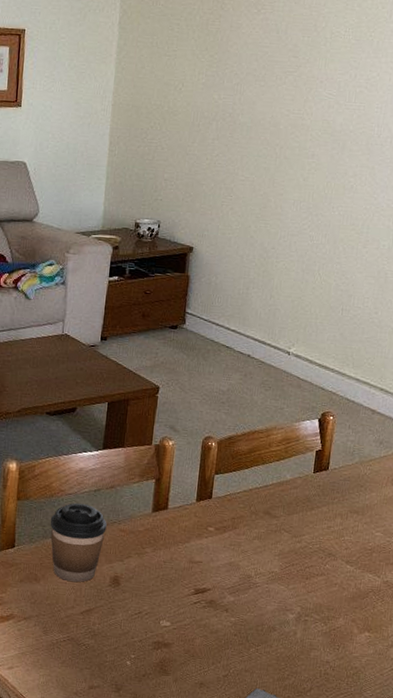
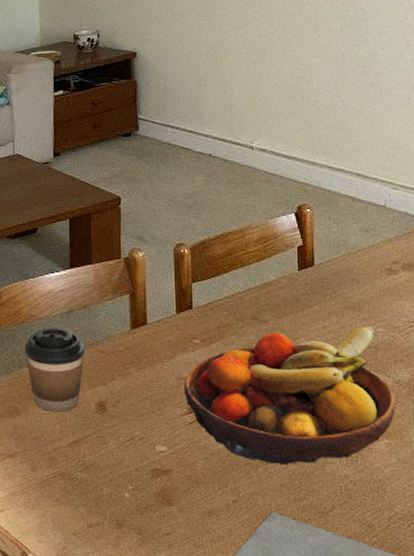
fruit bowl: none [193,527,382,648] -> present [183,325,396,465]

